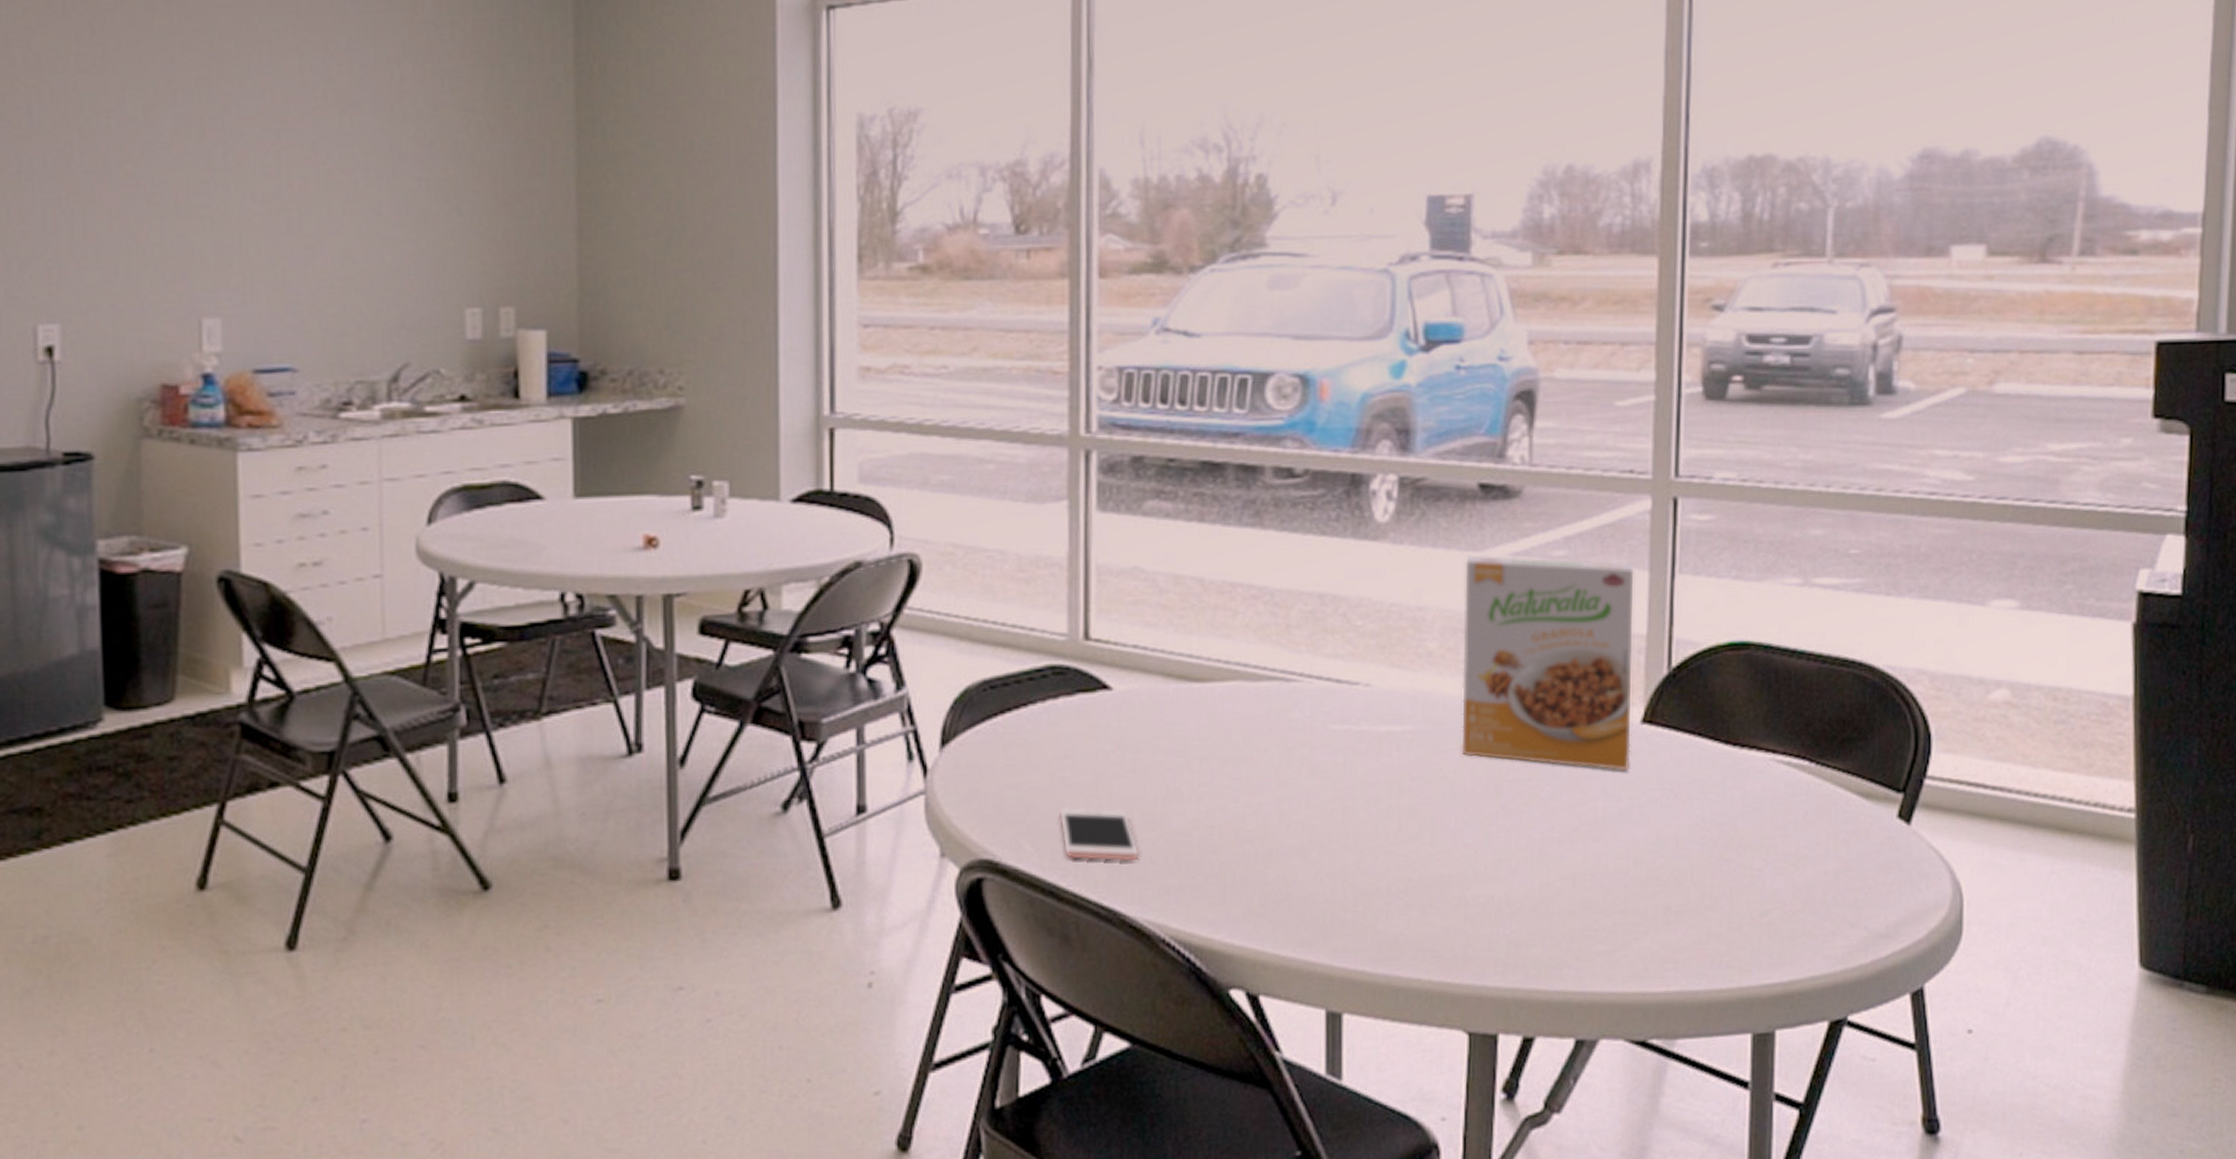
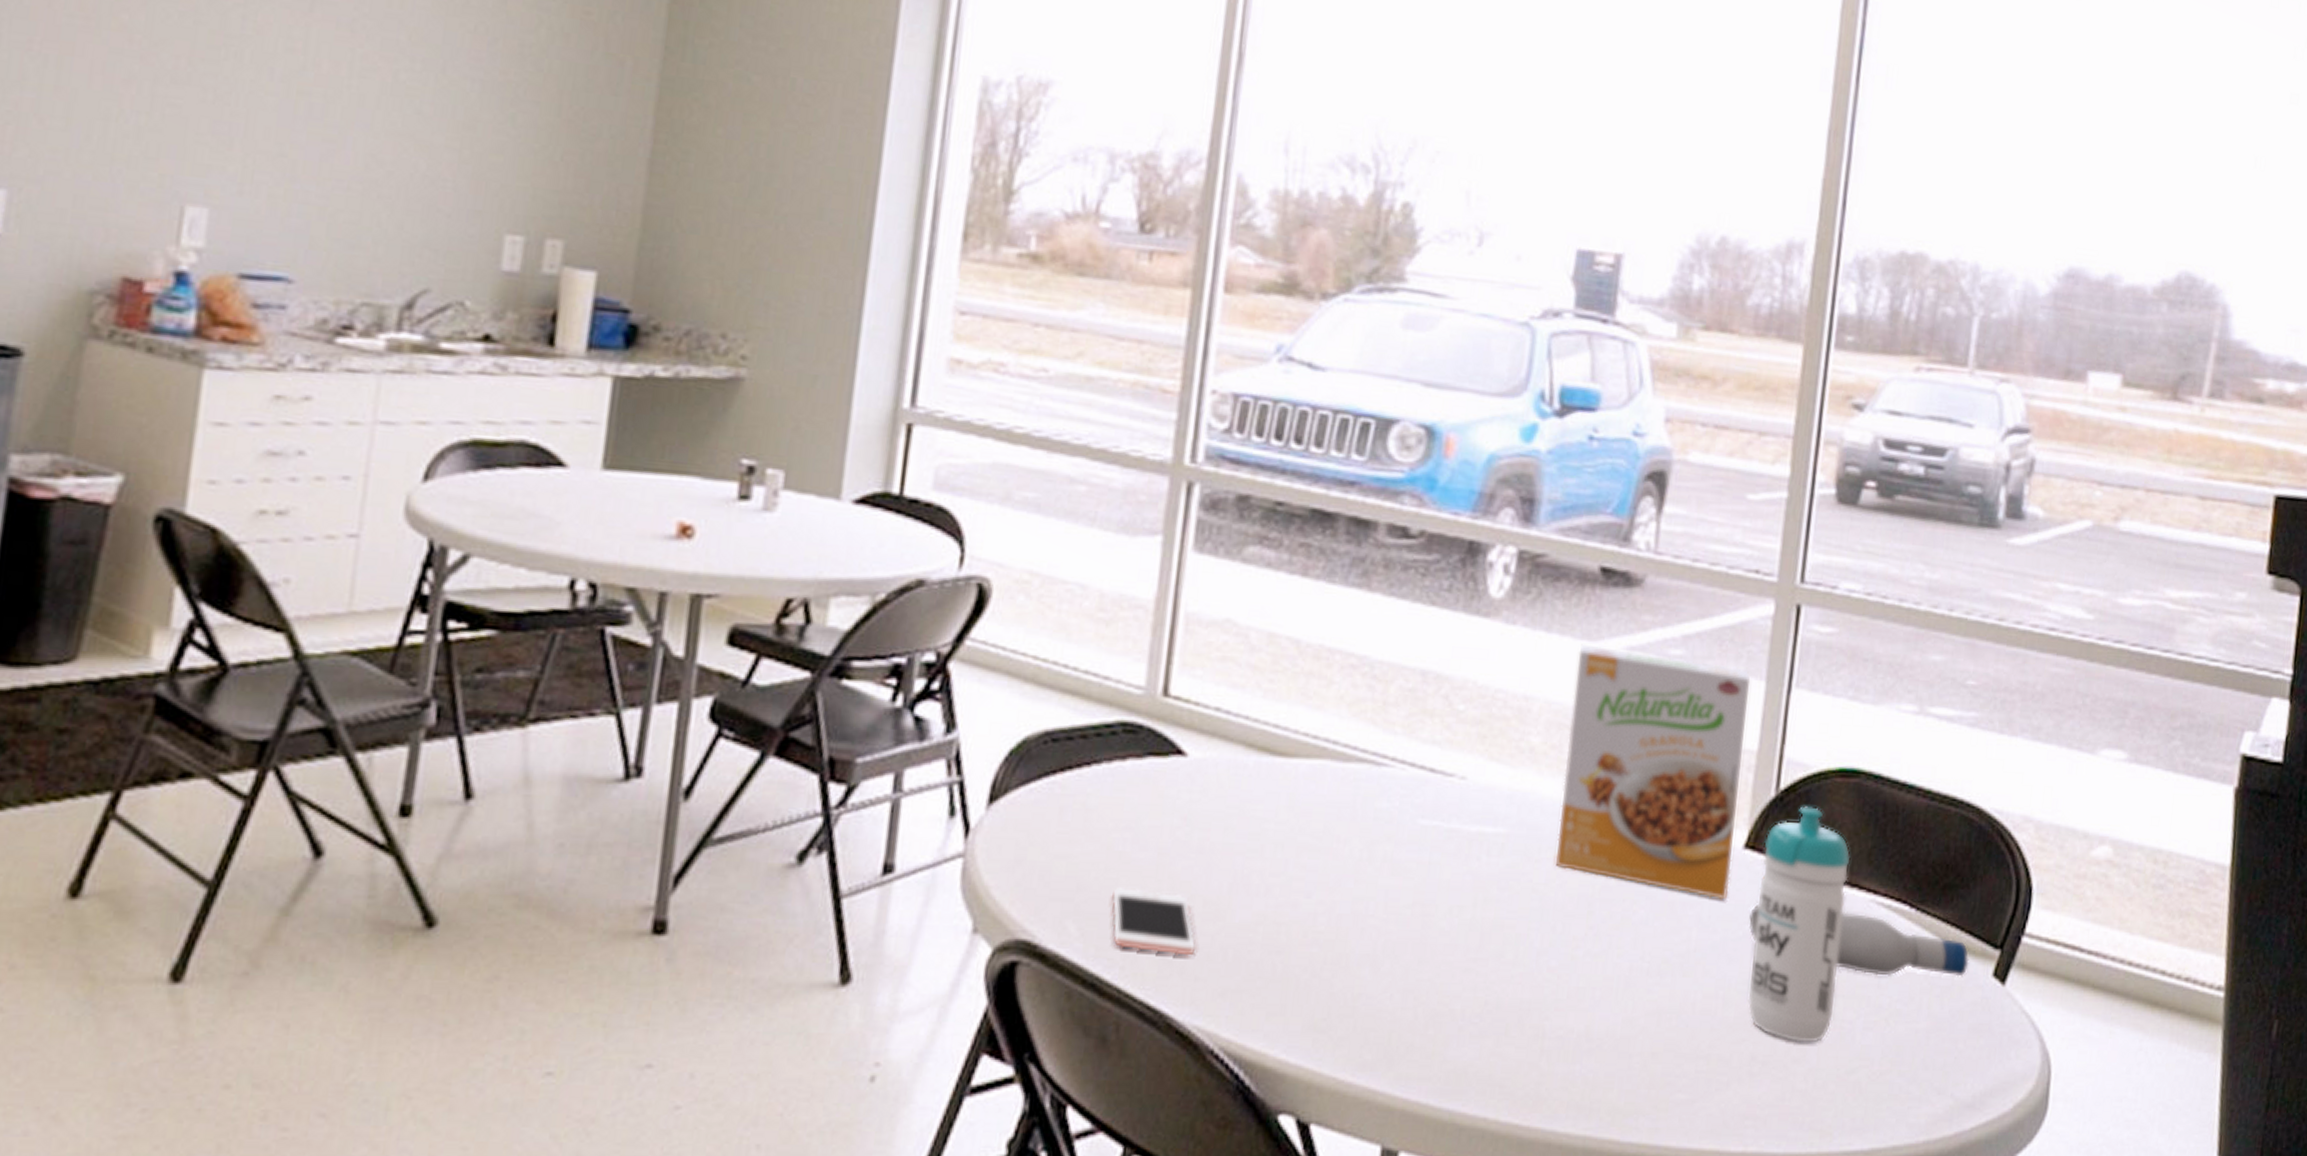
bottle: none [1652,771,1873,826] -> present [1748,905,1969,977]
water bottle: none [1658,680,1747,892] -> present [1747,806,1851,1043]

